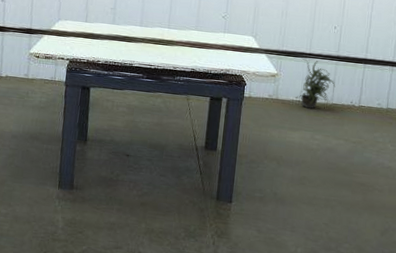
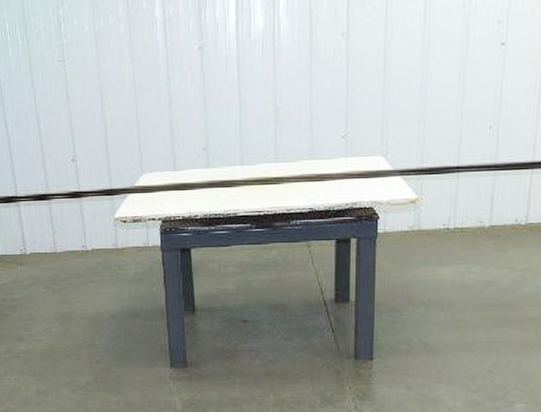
potted plant: present [297,59,336,109] -> none [445,174,494,237]

